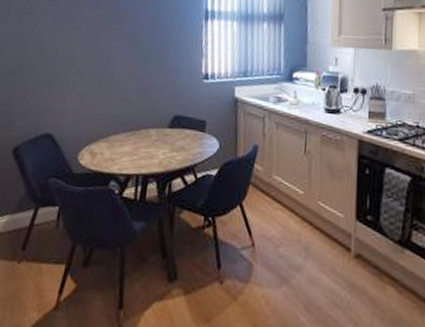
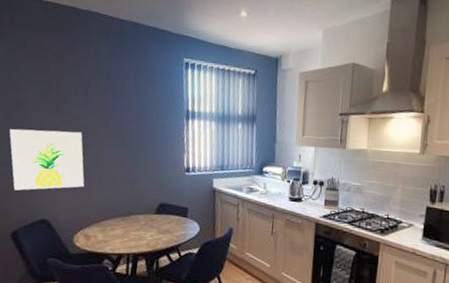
wall art: none [18,34,93,101] -> present [9,129,85,191]

